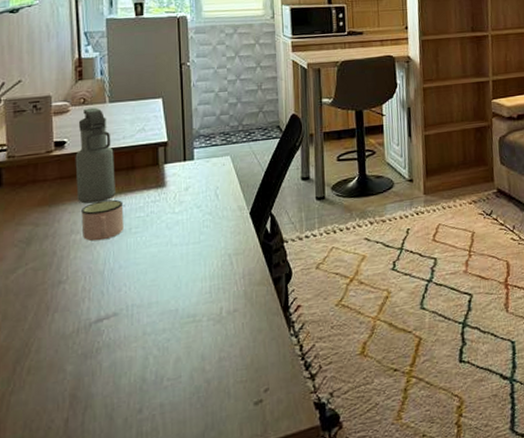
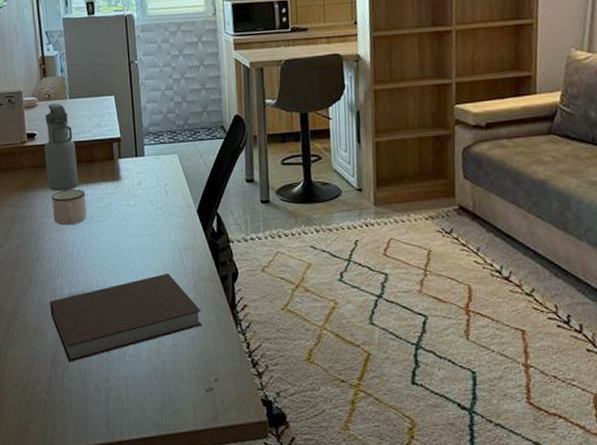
notebook: none [72,281,252,398] -> present [50,272,202,362]

